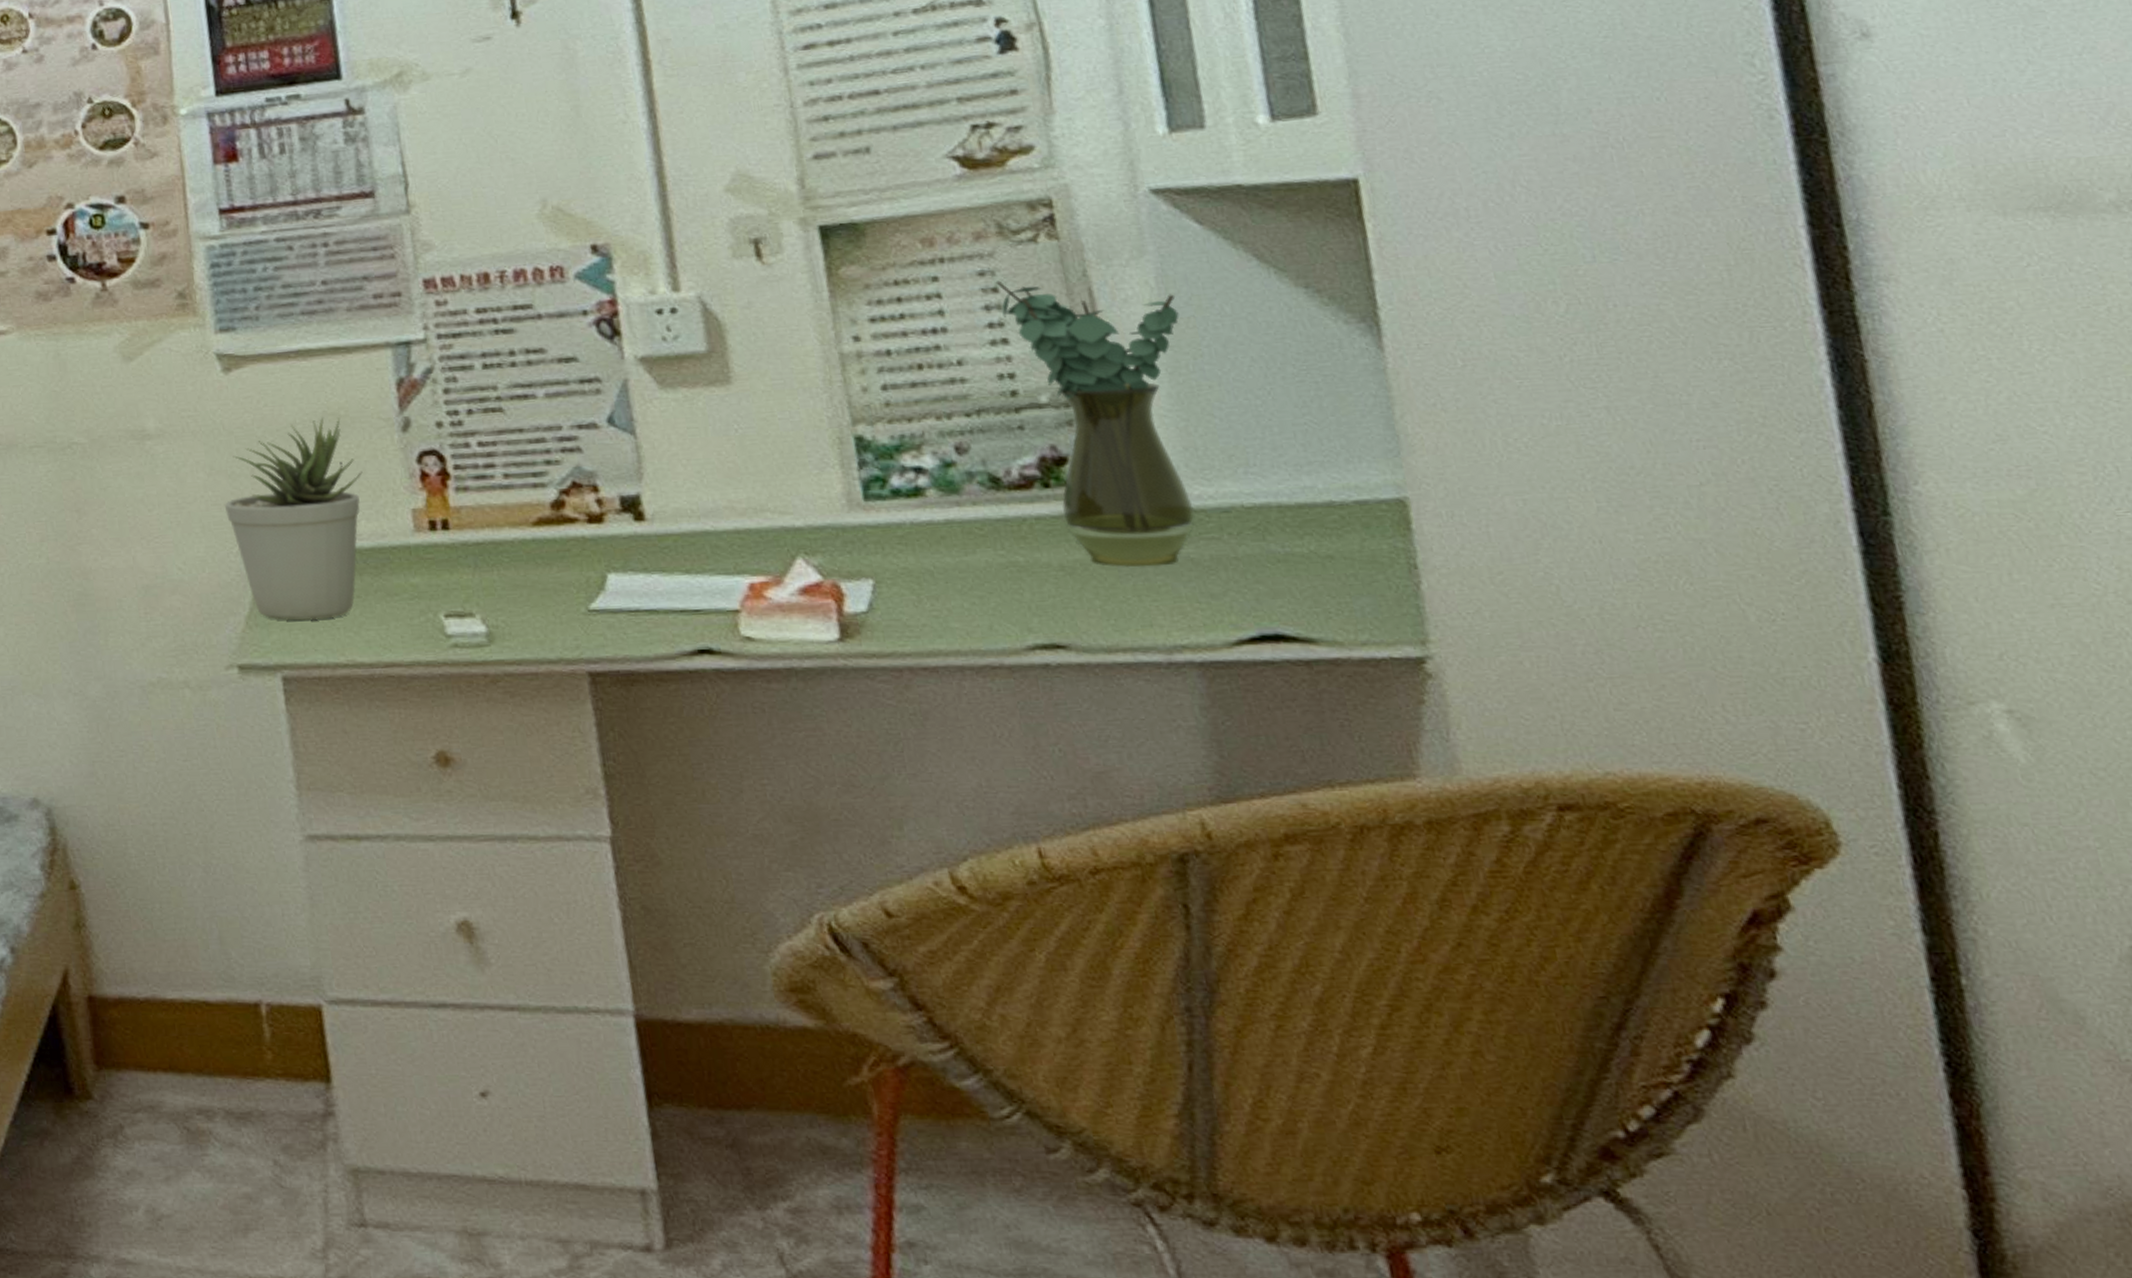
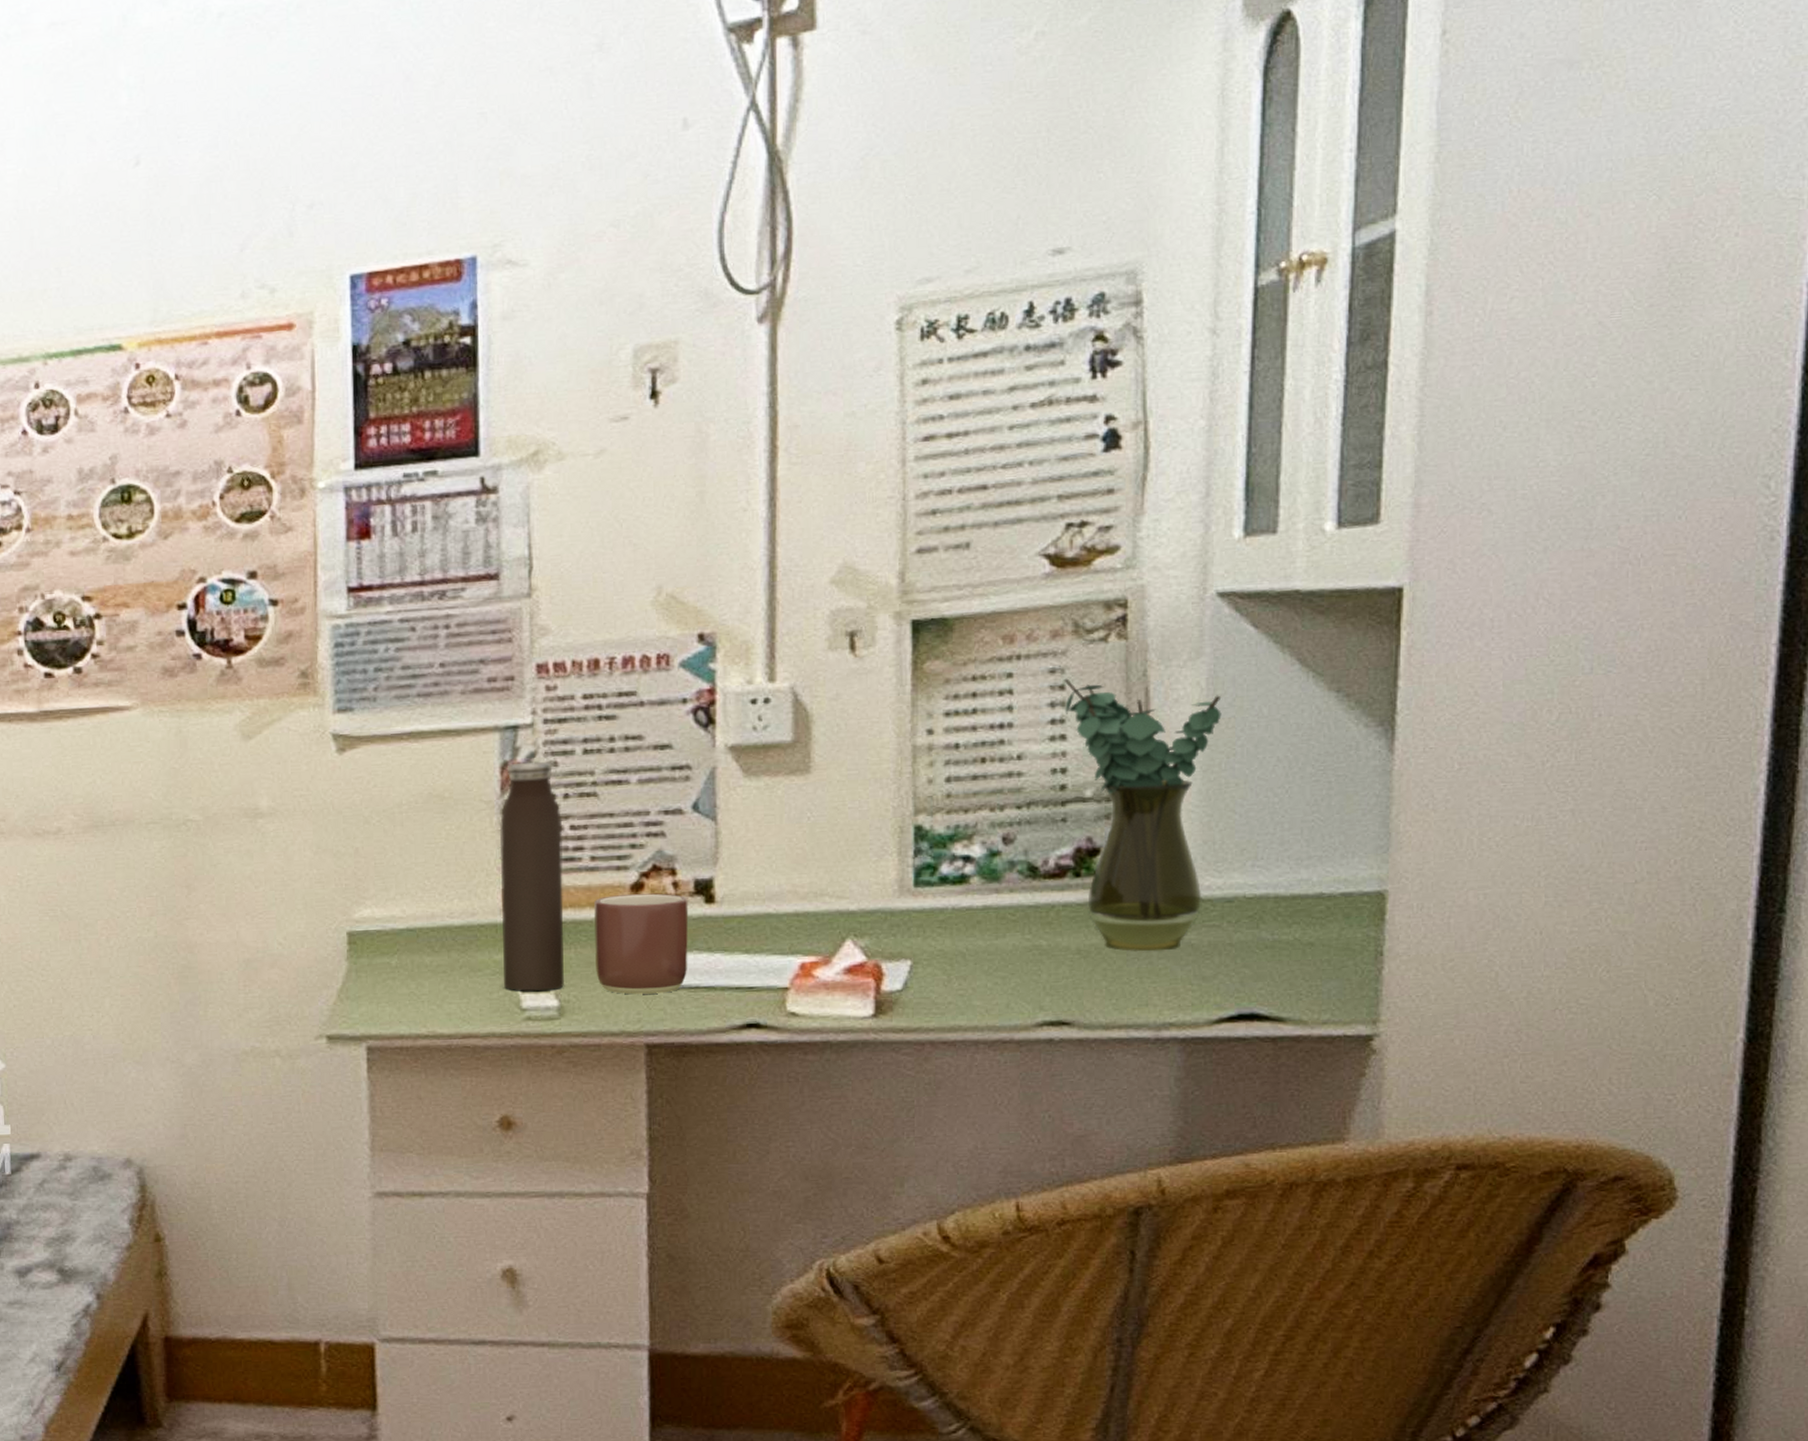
potted plant: present [224,417,363,621] -> none [327,799,460,994]
water bottle: none [402,377,490,616] -> present [499,761,564,991]
mug: none [512,511,625,619] -> present [593,893,689,995]

